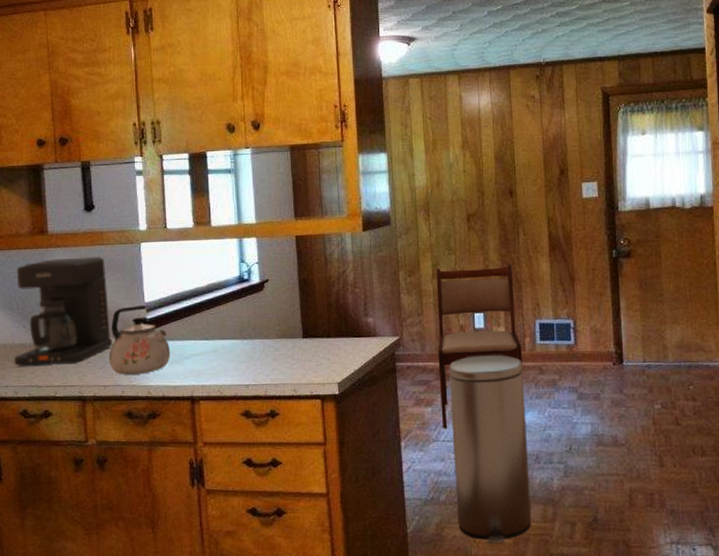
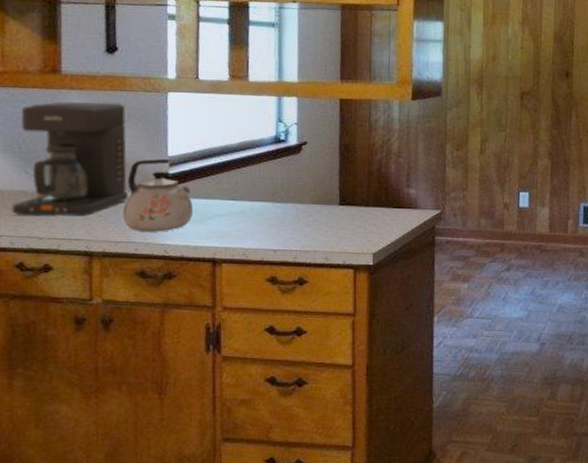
dining chair: present [436,264,523,429] -> none [477,144,564,306]
pedal bin: present [448,354,531,544] -> none [485,234,564,421]

